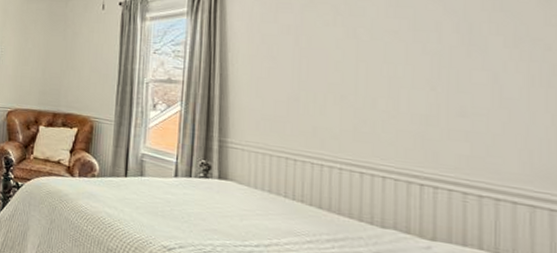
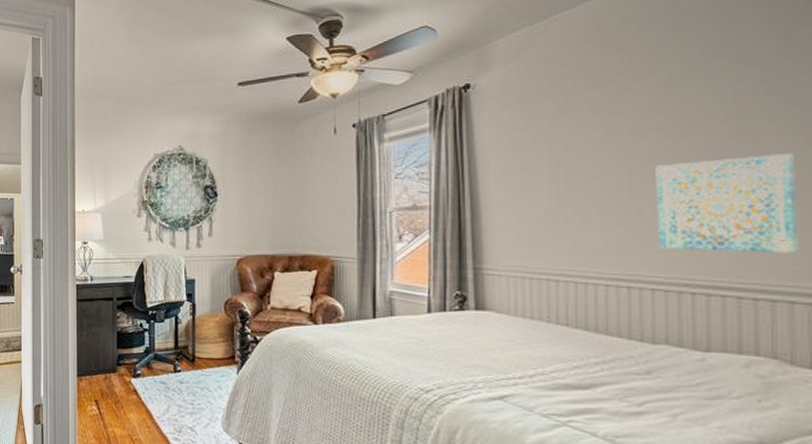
wall art: none [390,64,522,158] -> present [656,154,799,254]

